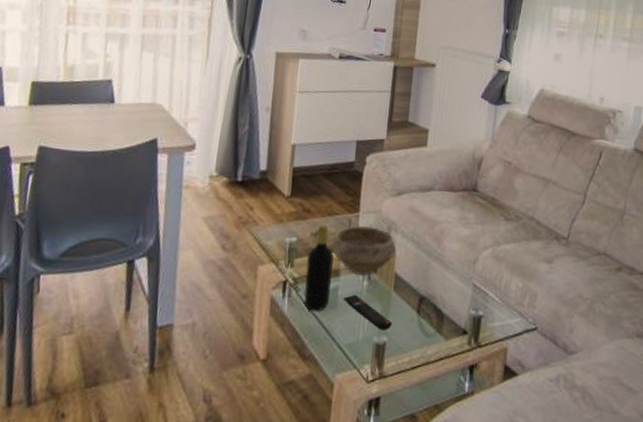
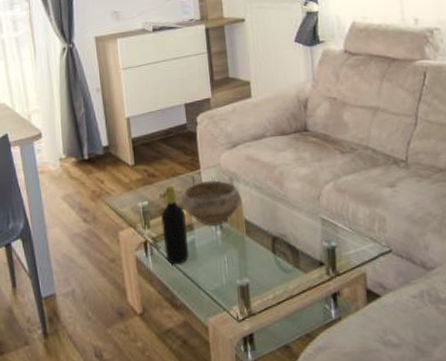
remote control: present [344,294,393,330] -> none [202,244,252,273]

